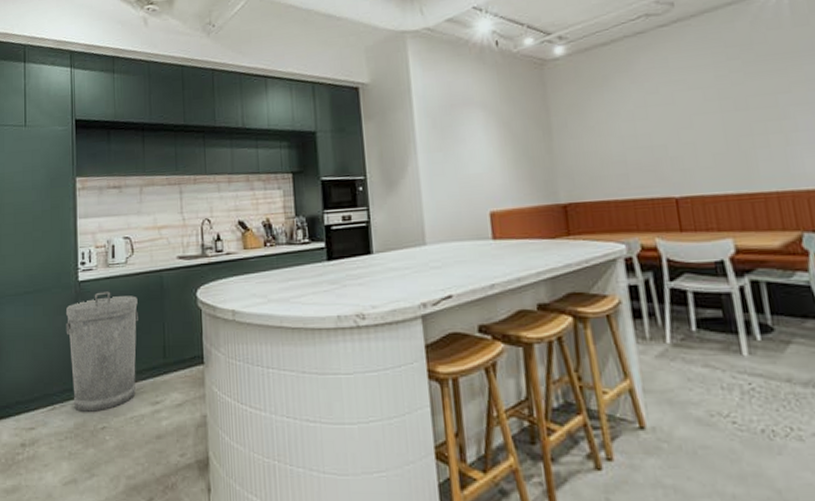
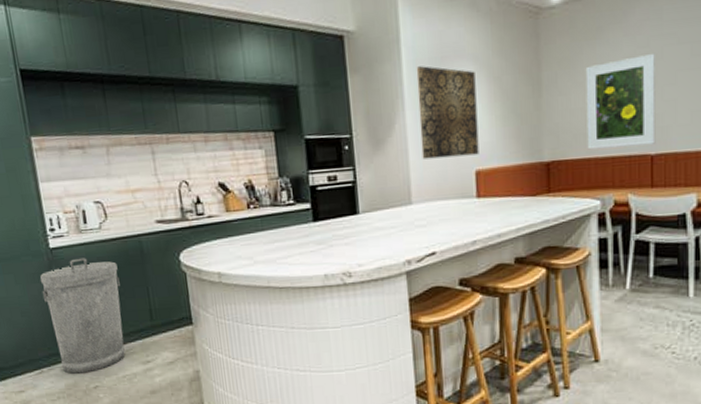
wall art: none [427,113,493,201] -> present [416,66,479,160]
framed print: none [595,98,679,192] -> present [585,53,656,150]

